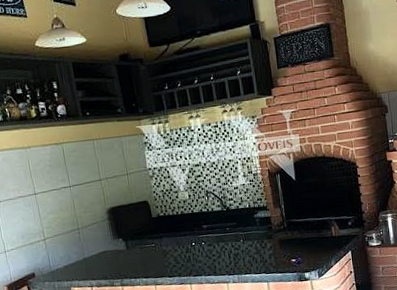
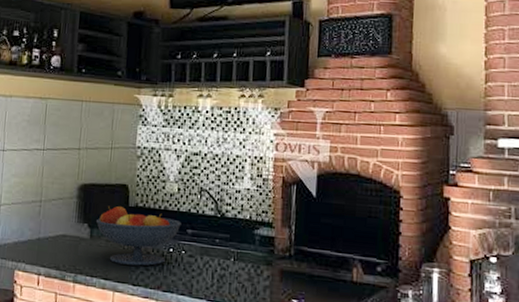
fruit bowl: none [128,217,197,264] -> present [95,206,182,266]

